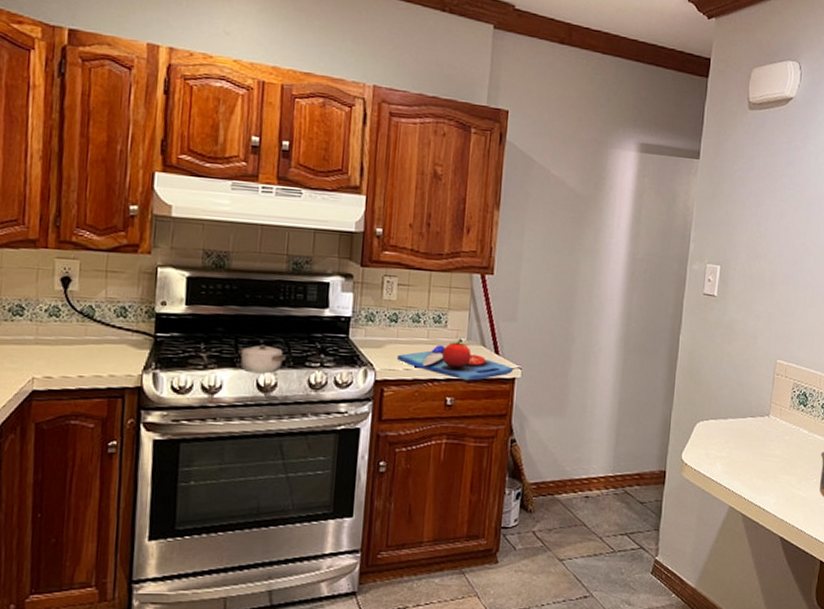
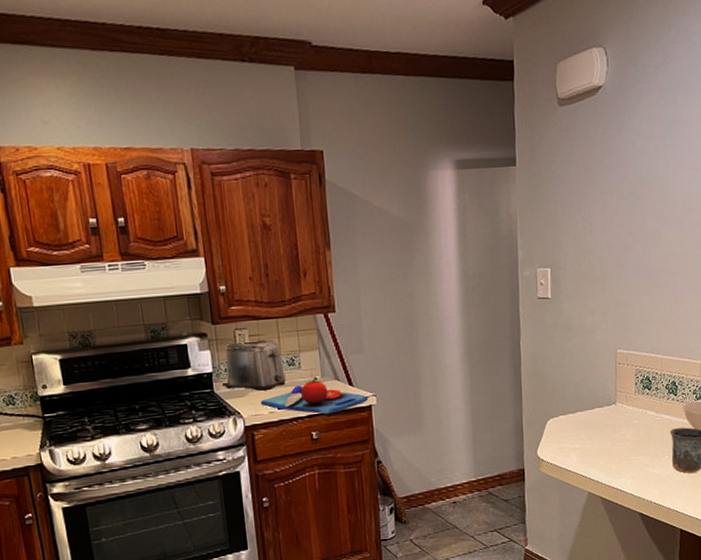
cooking pot: present [238,344,286,374] -> none [118,410,162,437]
toaster: none [358,287,429,346] -> present [221,339,286,392]

